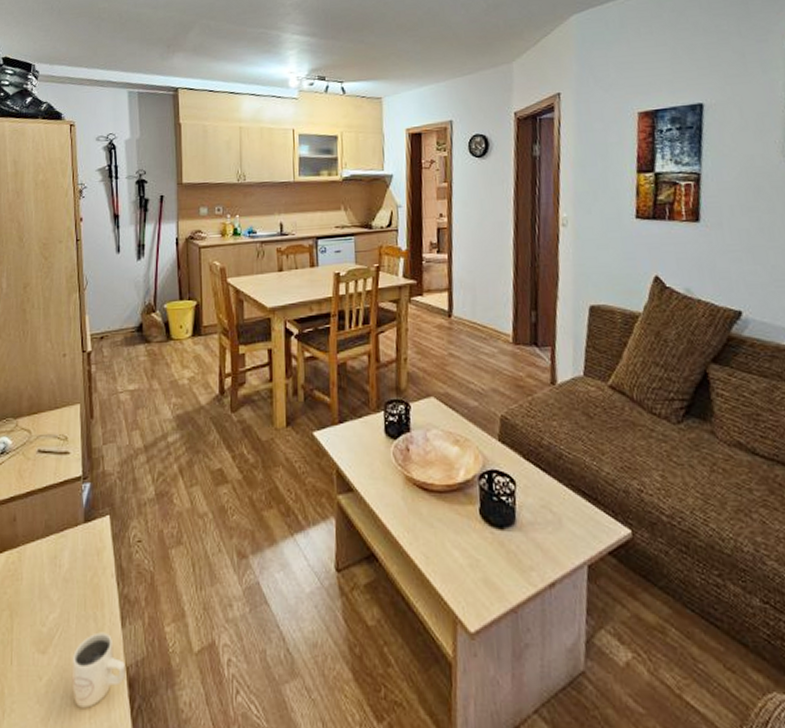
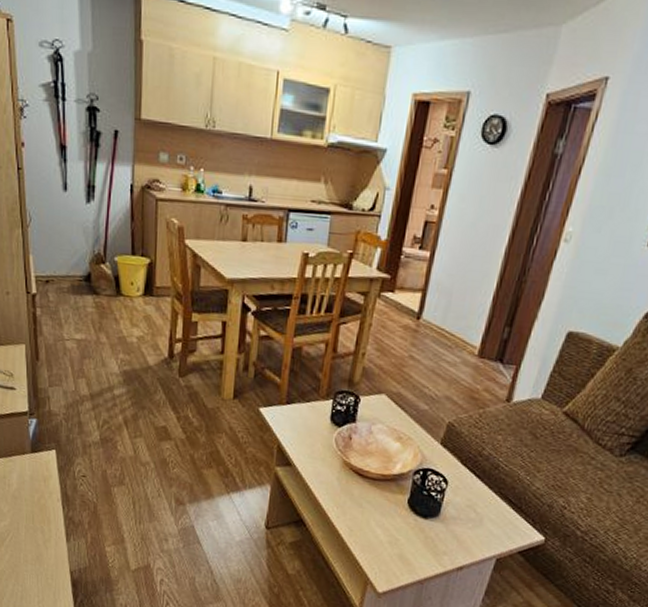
mug: present [71,632,125,708] -> none [22,542,69,596]

